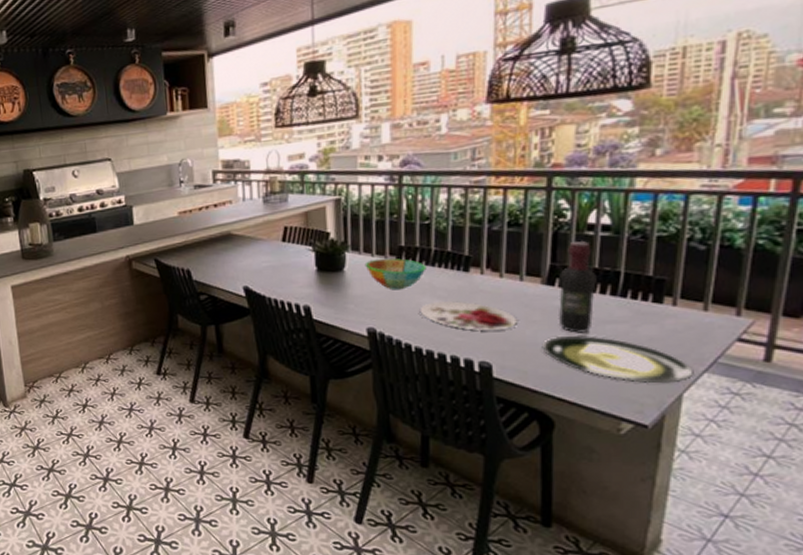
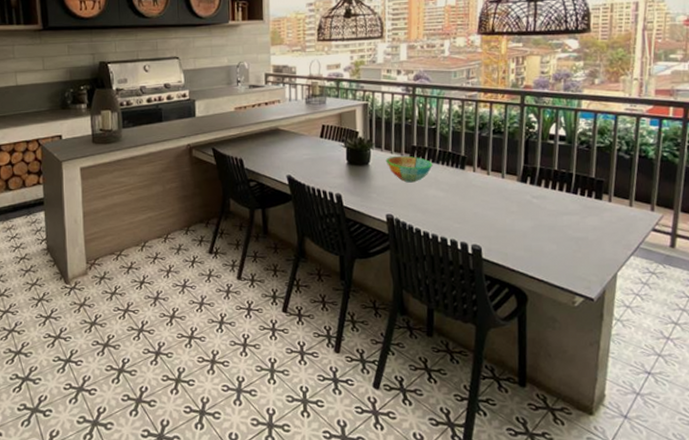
plate: present [419,301,517,331] -> none [427,193,500,219]
plate: present [542,335,694,384] -> none [518,224,624,265]
wine bottle: present [558,241,597,333] -> none [529,148,556,222]

